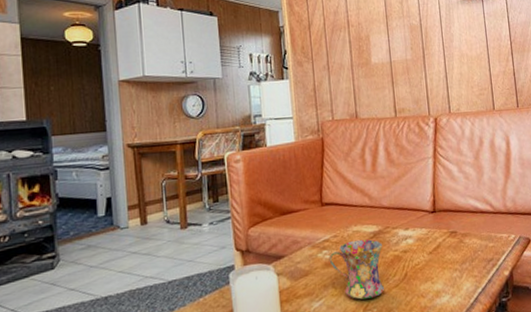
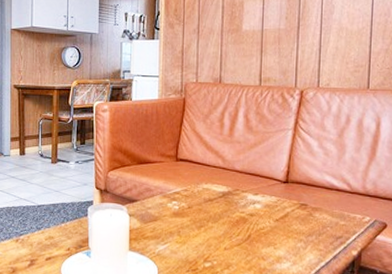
mug: present [329,239,385,300] -> none [177,196,230,251]

